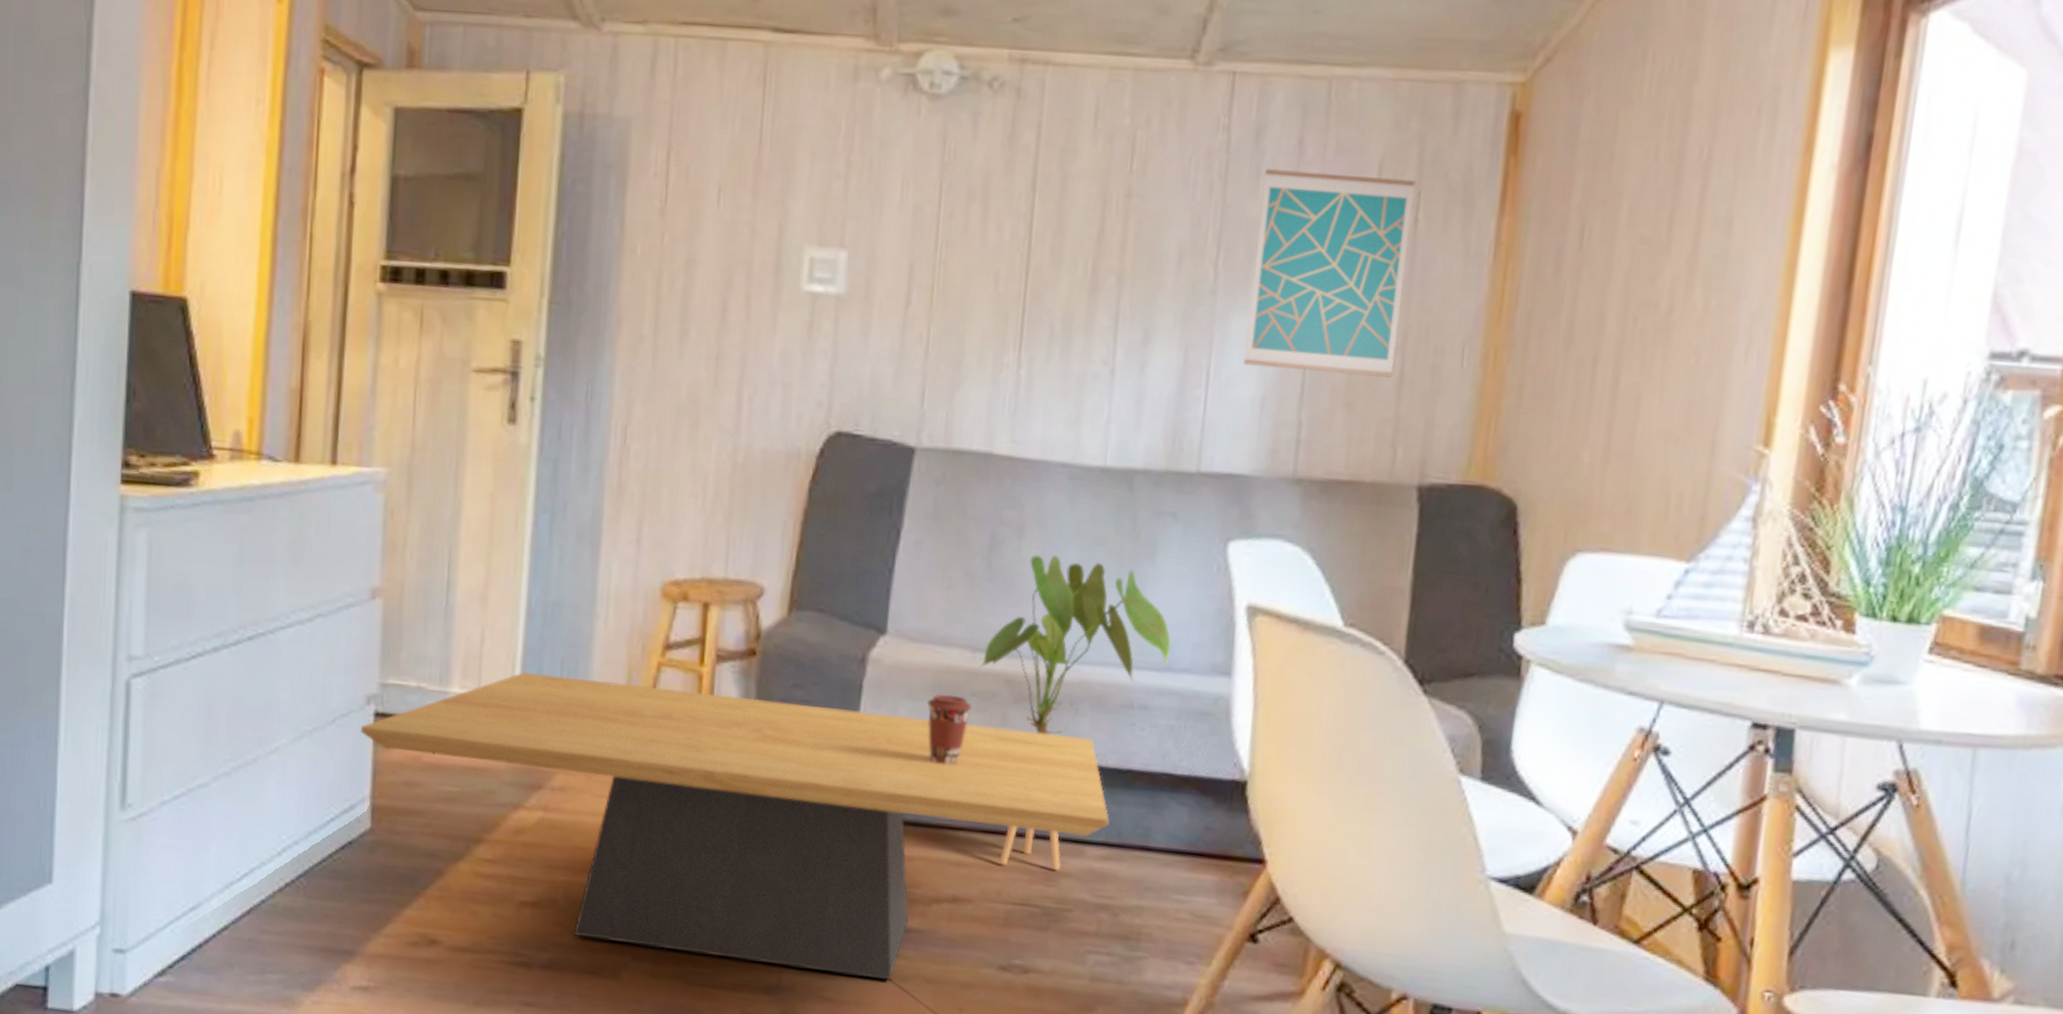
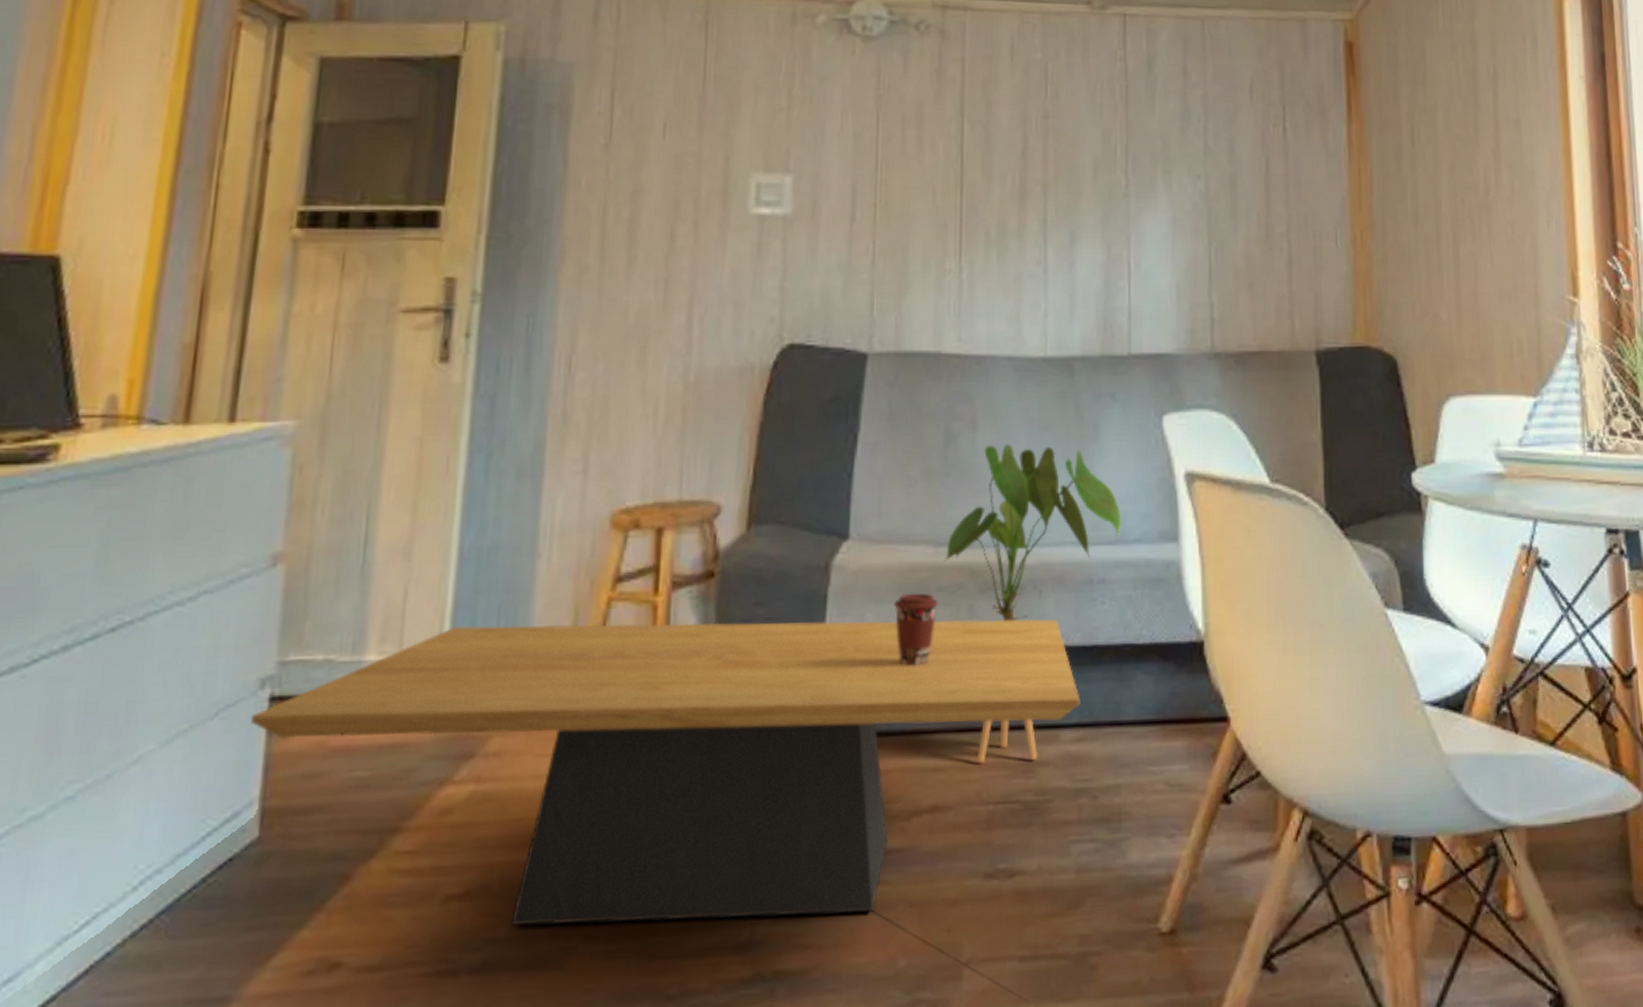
wall art: present [1244,169,1416,378] -> none [1158,92,1282,260]

